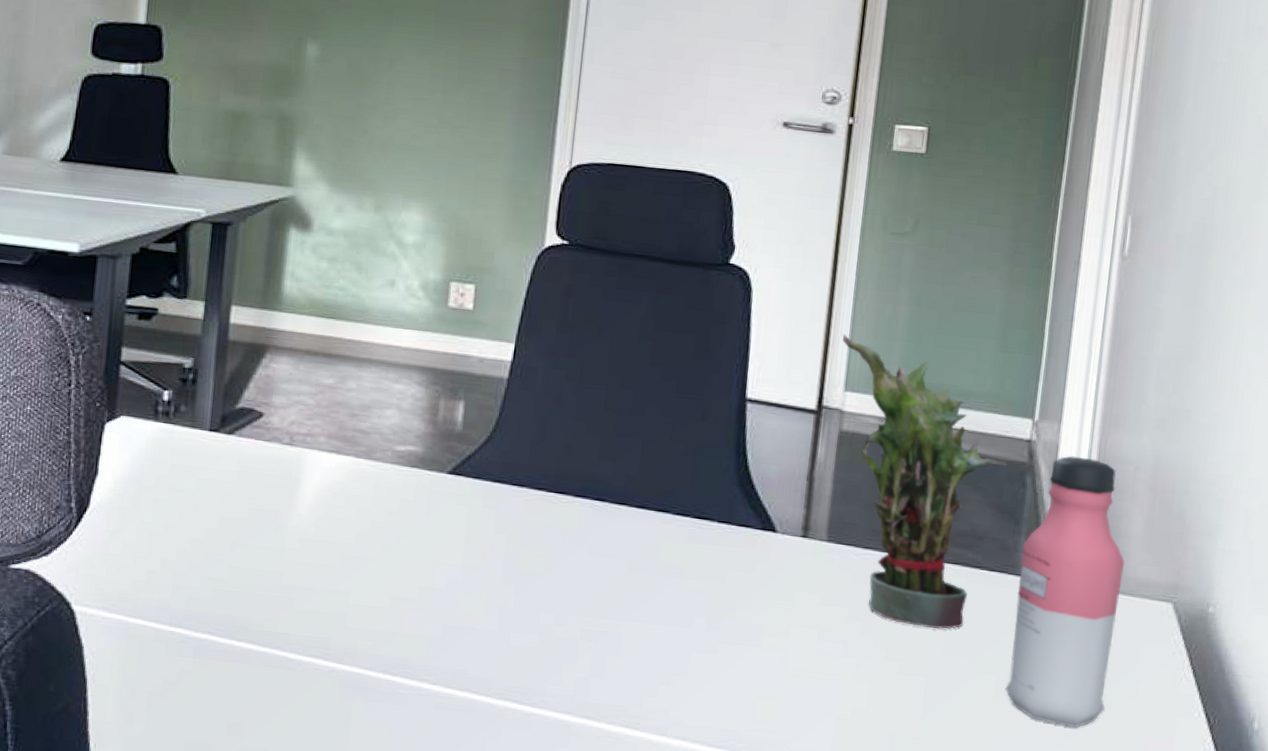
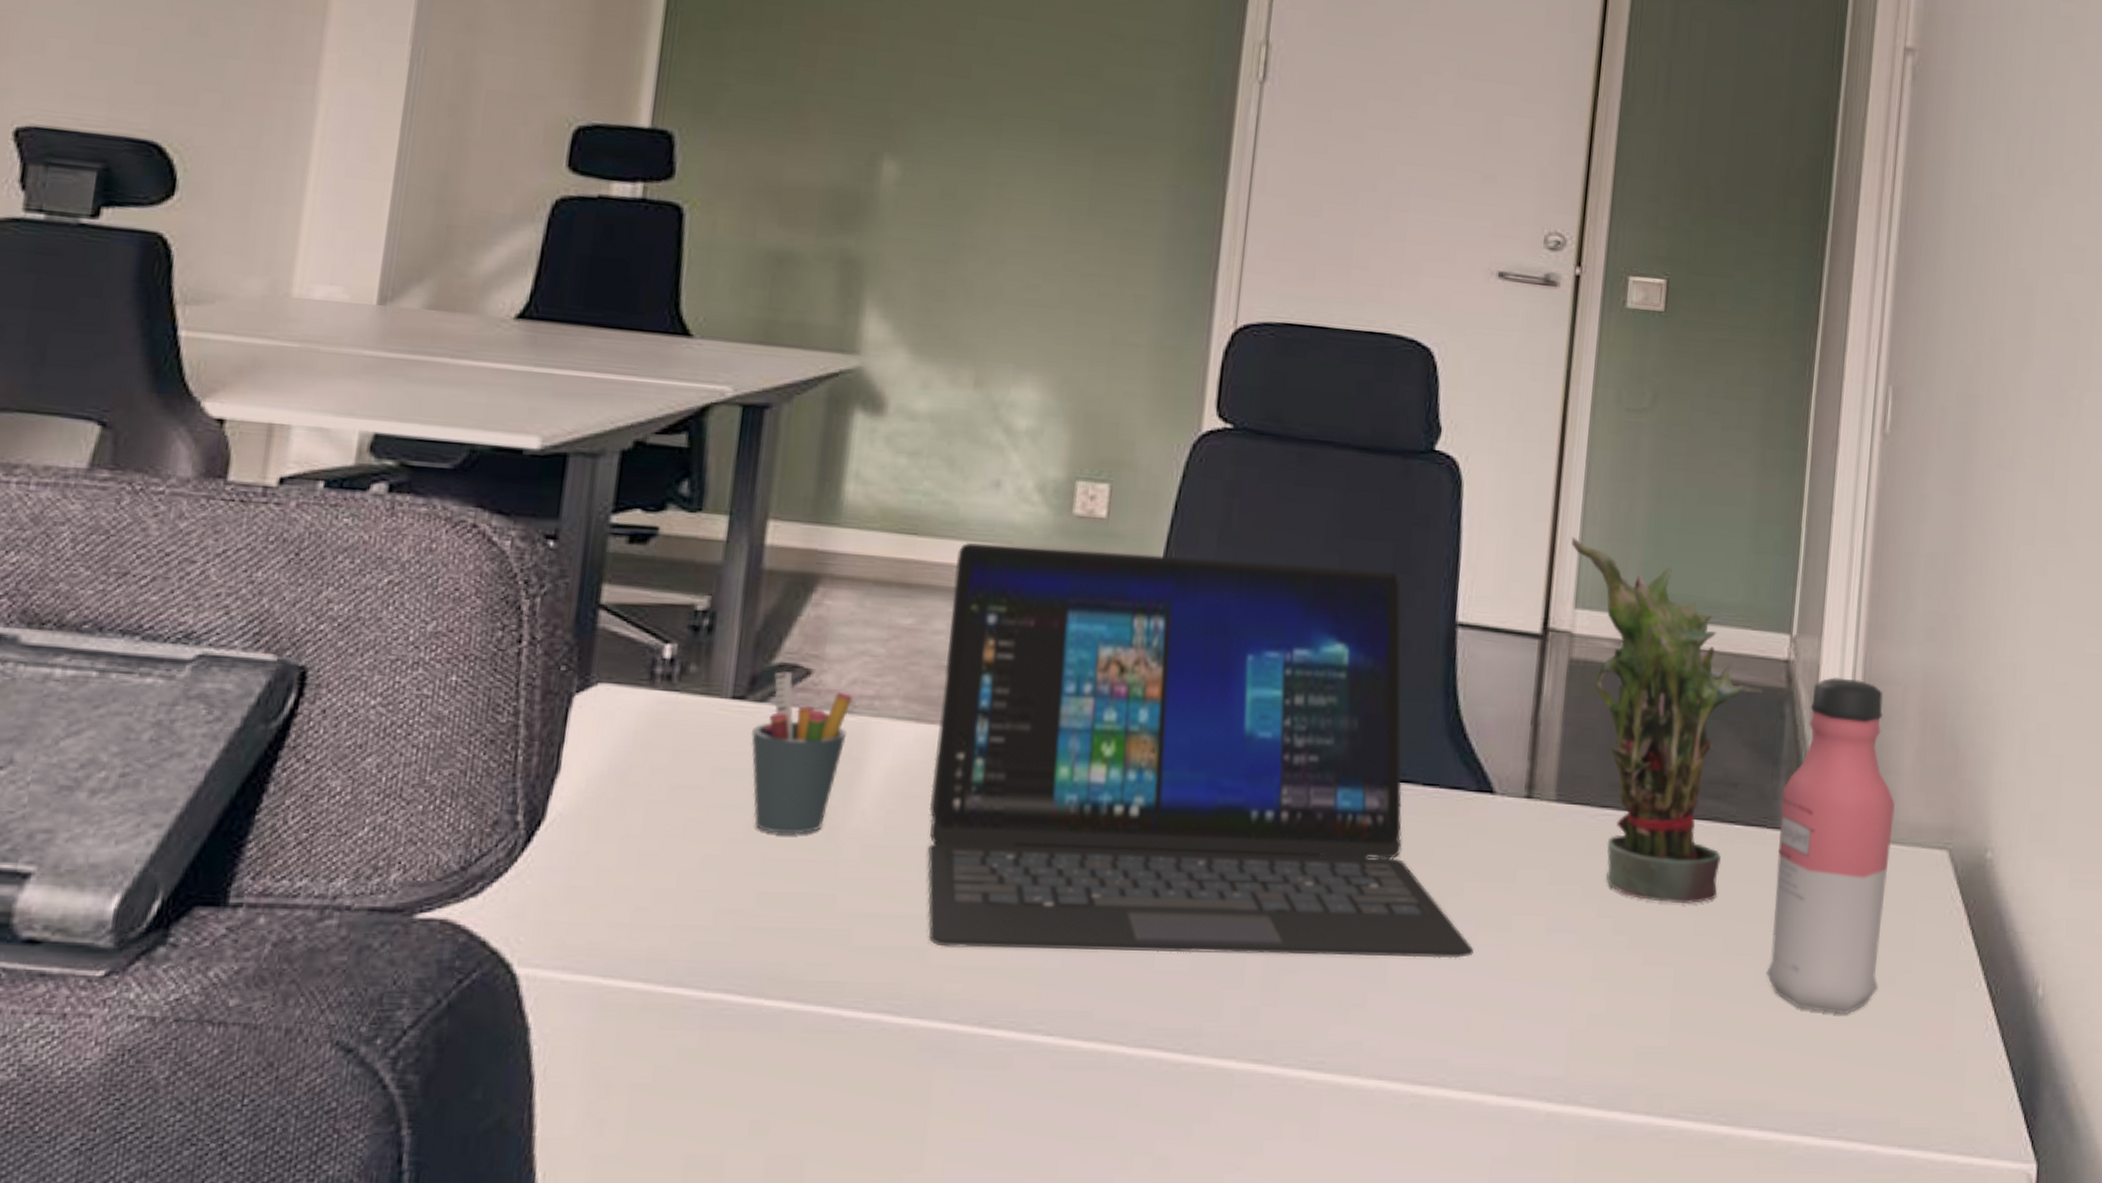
pen holder: none [223,413,292,529] -> present [751,671,853,835]
laptop: none [345,326,758,656] -> present [927,543,1474,959]

